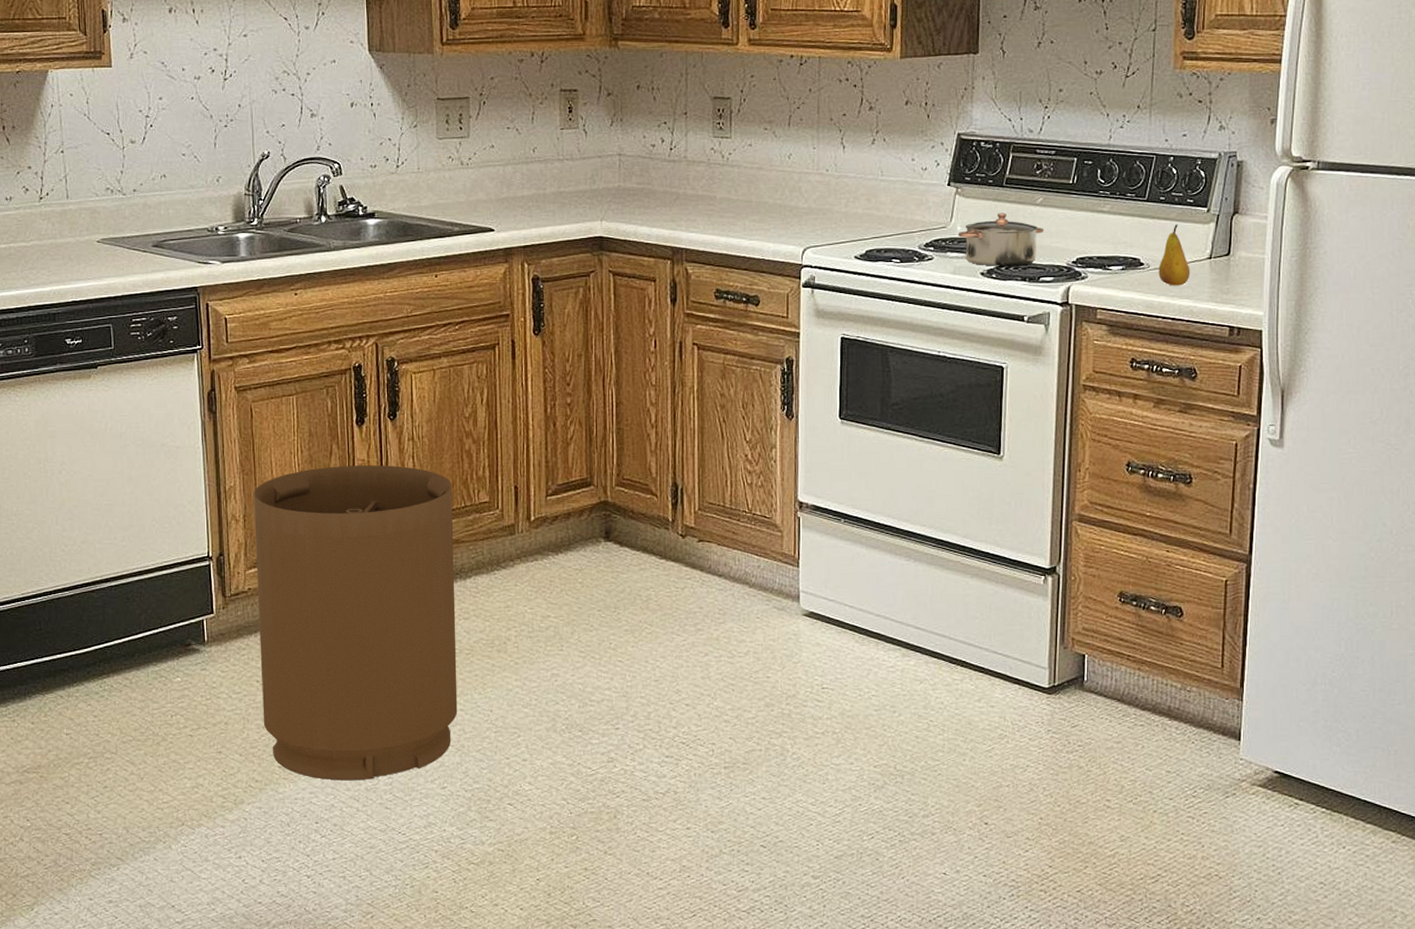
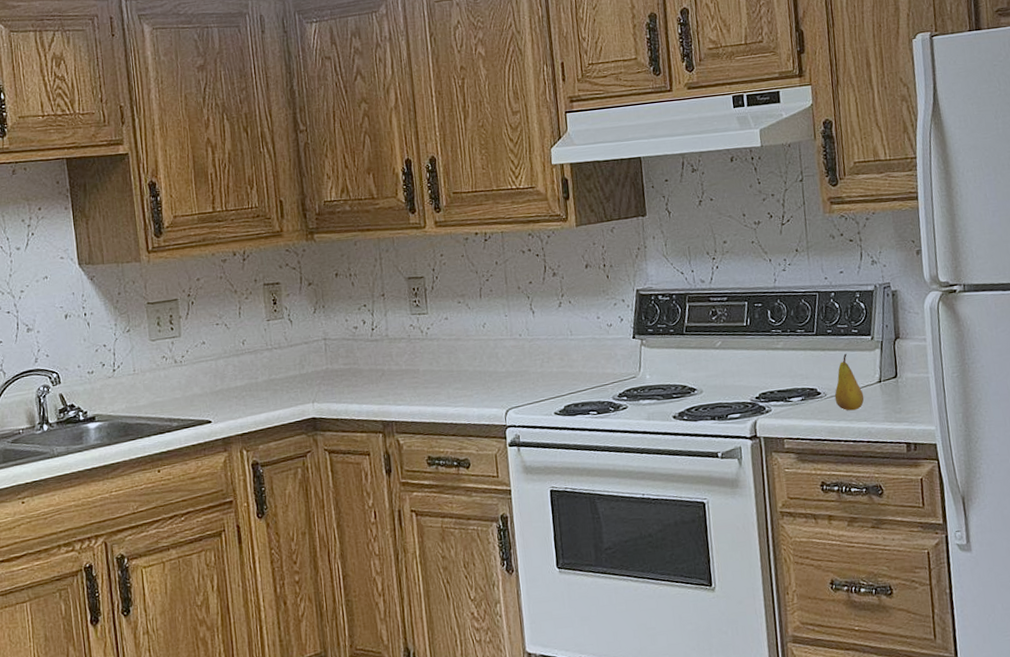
cooking pot: present [958,213,1044,266] -> none [647,358,727,410]

